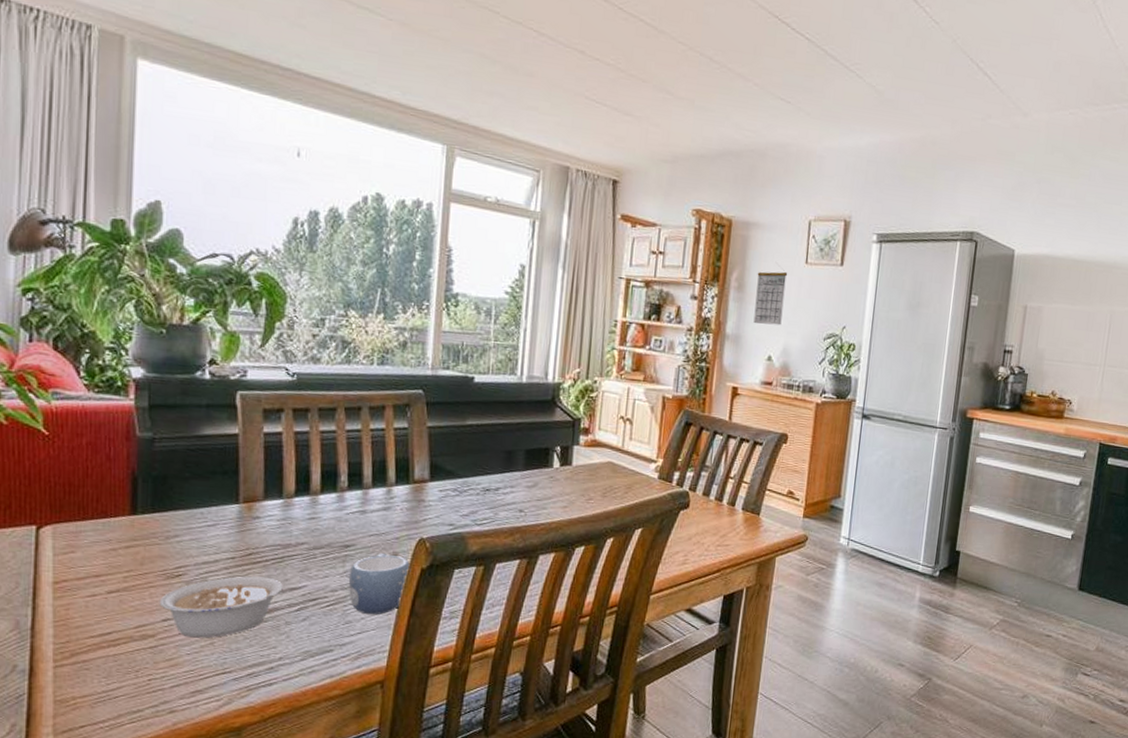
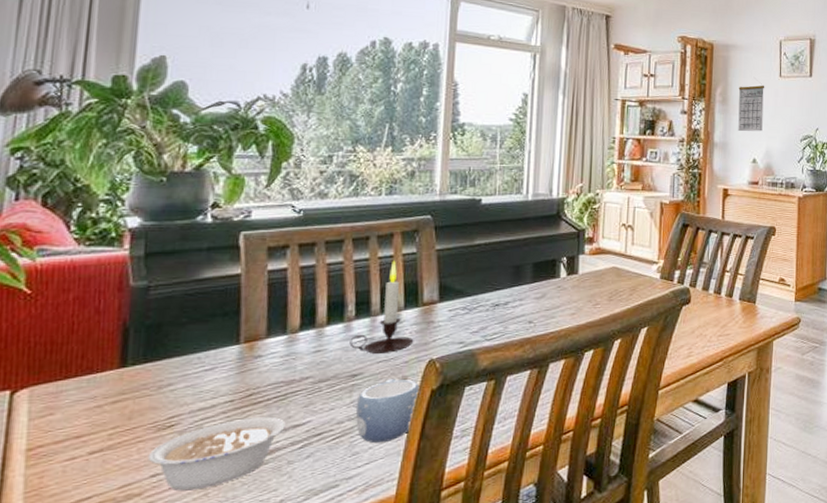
candle: none [342,434,405,528] -> present [349,260,414,354]

